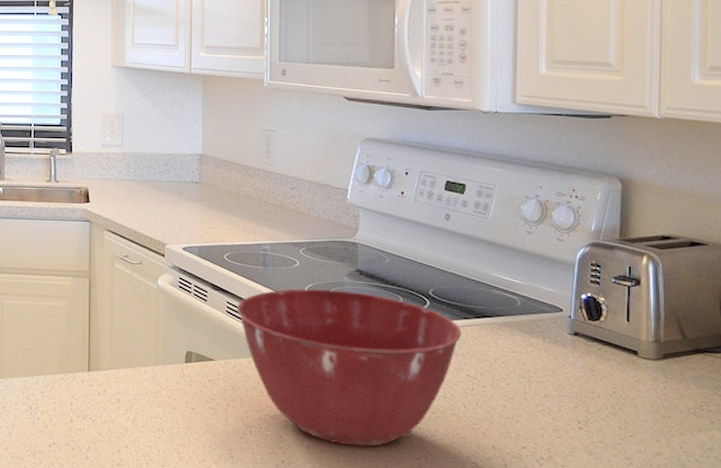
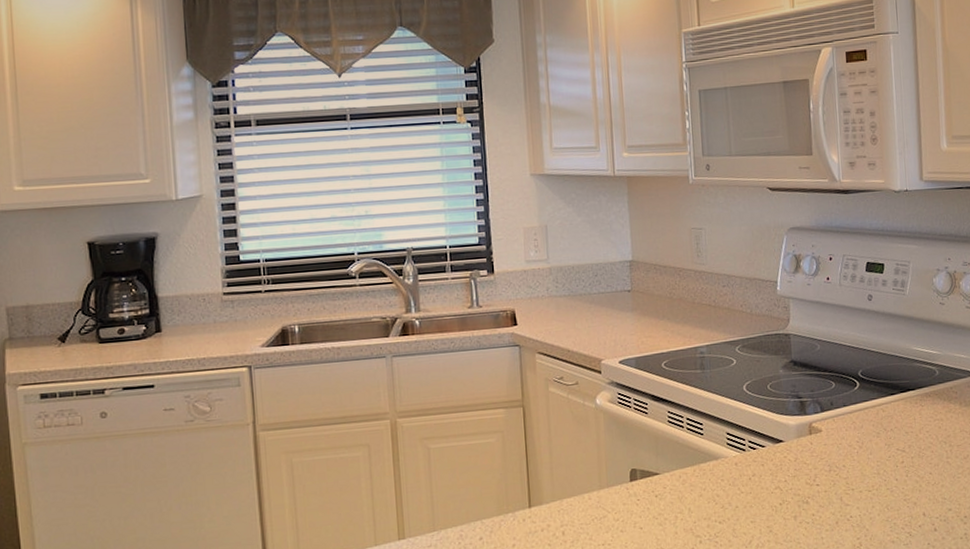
mixing bowl: present [236,288,462,447] -> none [678,383,890,538]

